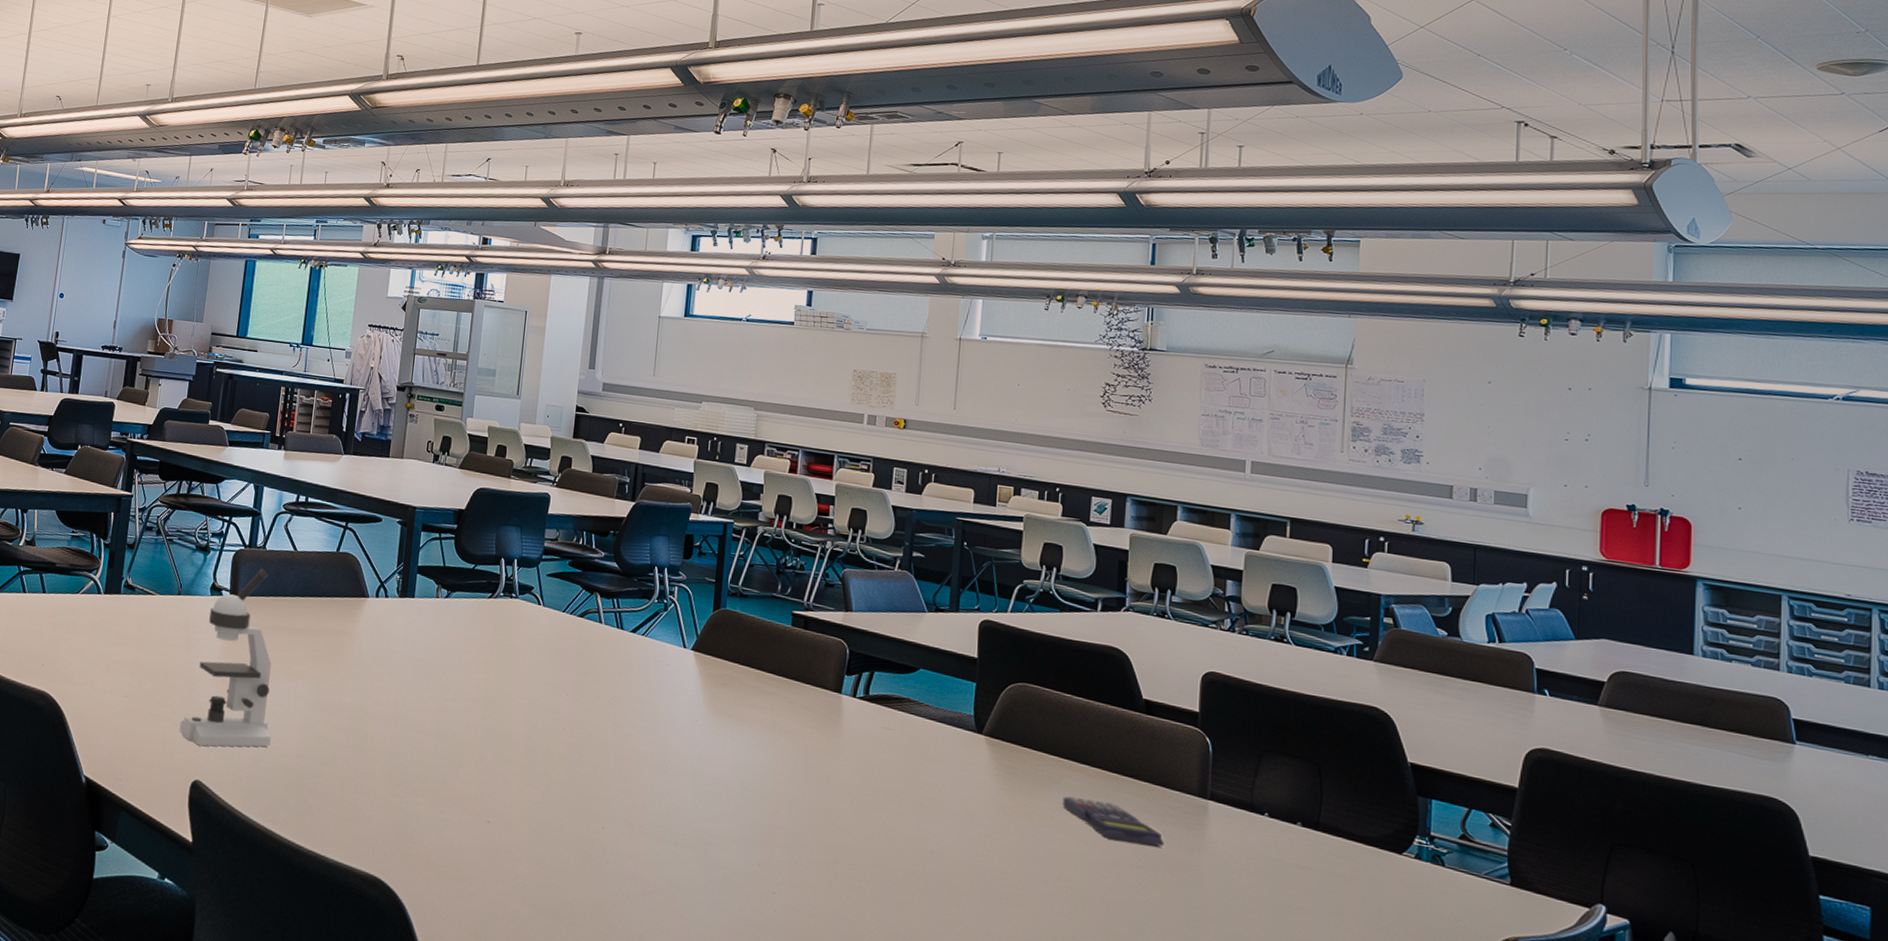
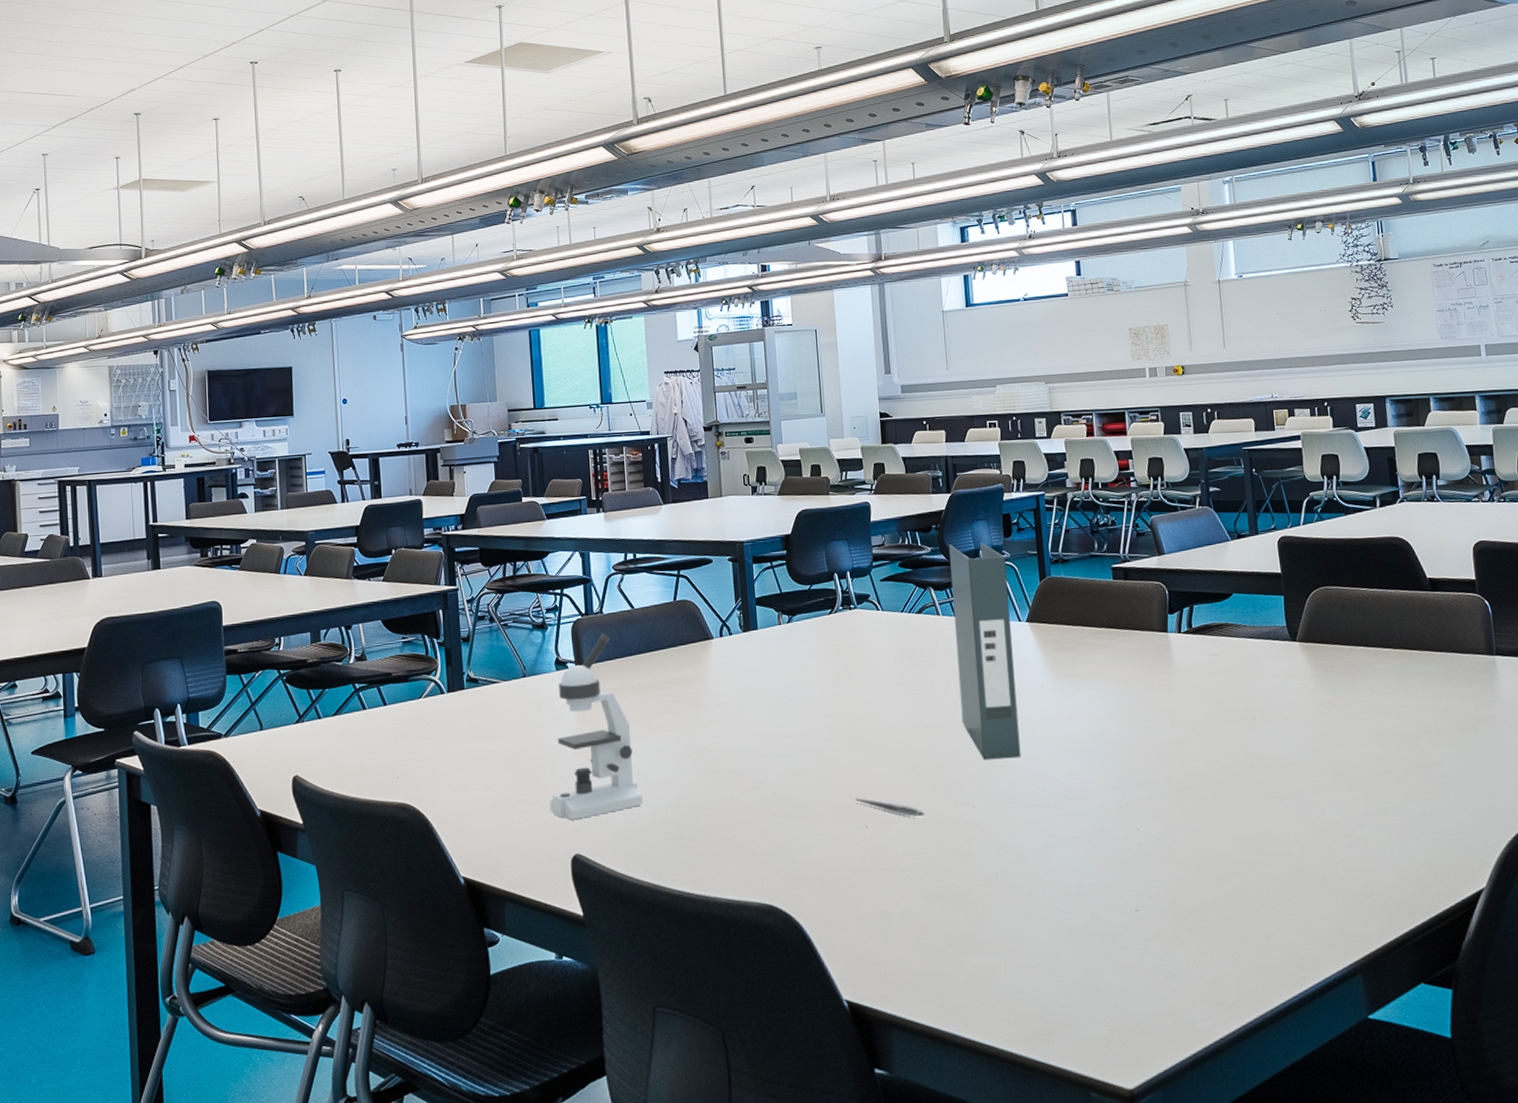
pen: none [482,790,550,825] -> present [855,798,924,817]
binder: none [606,554,681,789] -> present [949,542,1021,760]
calculator: present [1062,796,1164,846] -> none [1373,677,1465,709]

